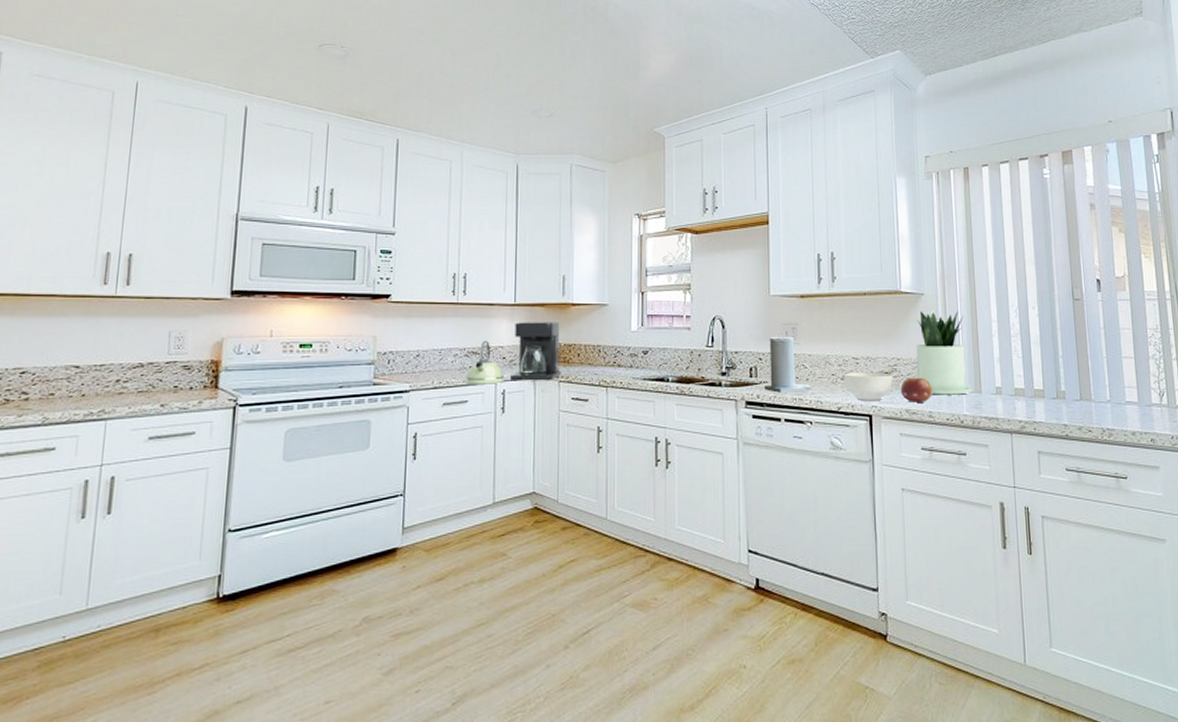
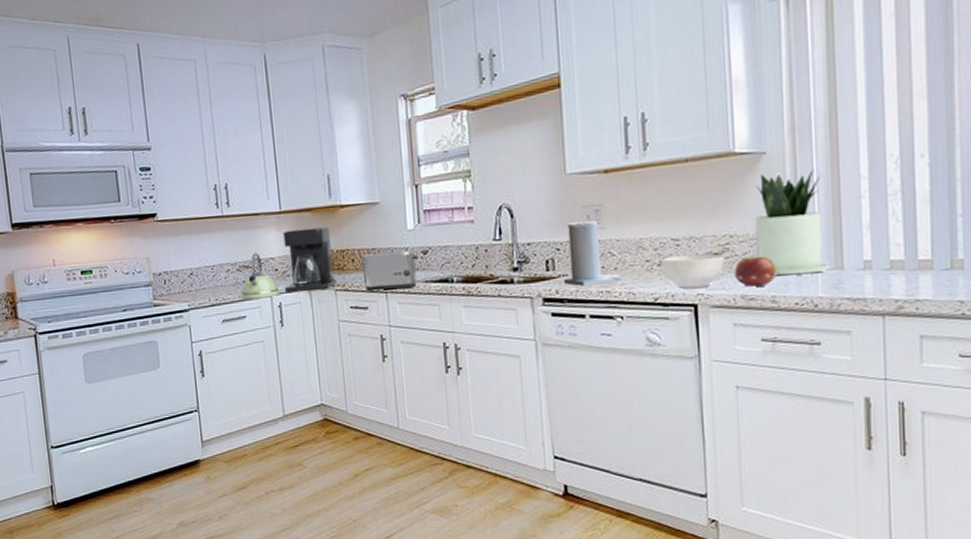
toaster: none [586,349,640,385] -> present [361,250,419,292]

